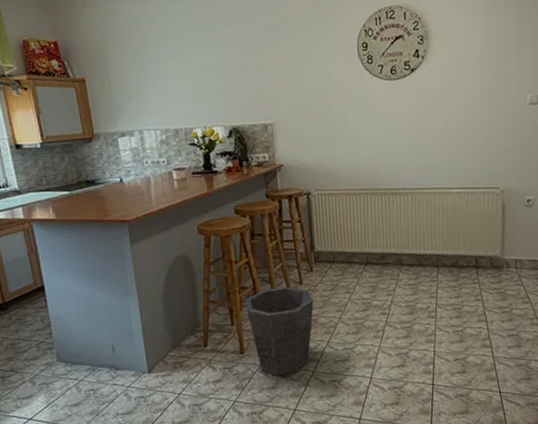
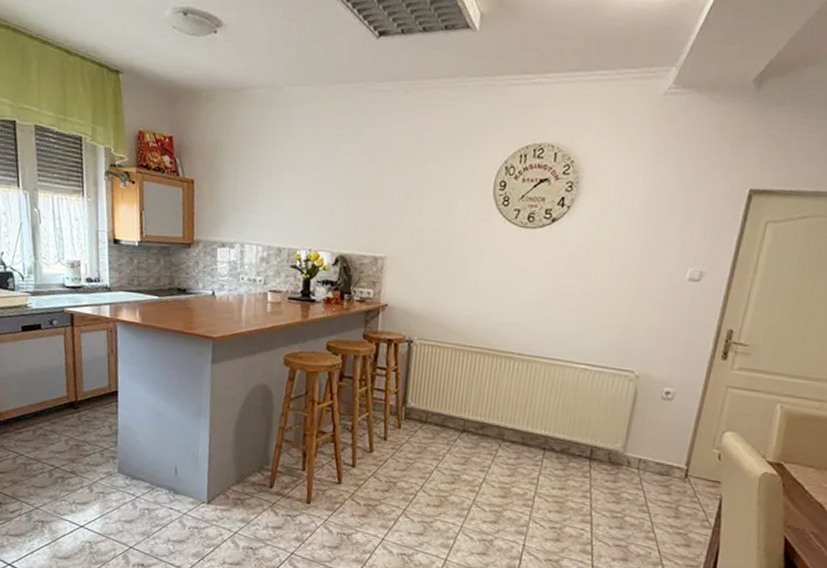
waste bin: present [245,286,314,376] -> none [321,438,396,537]

